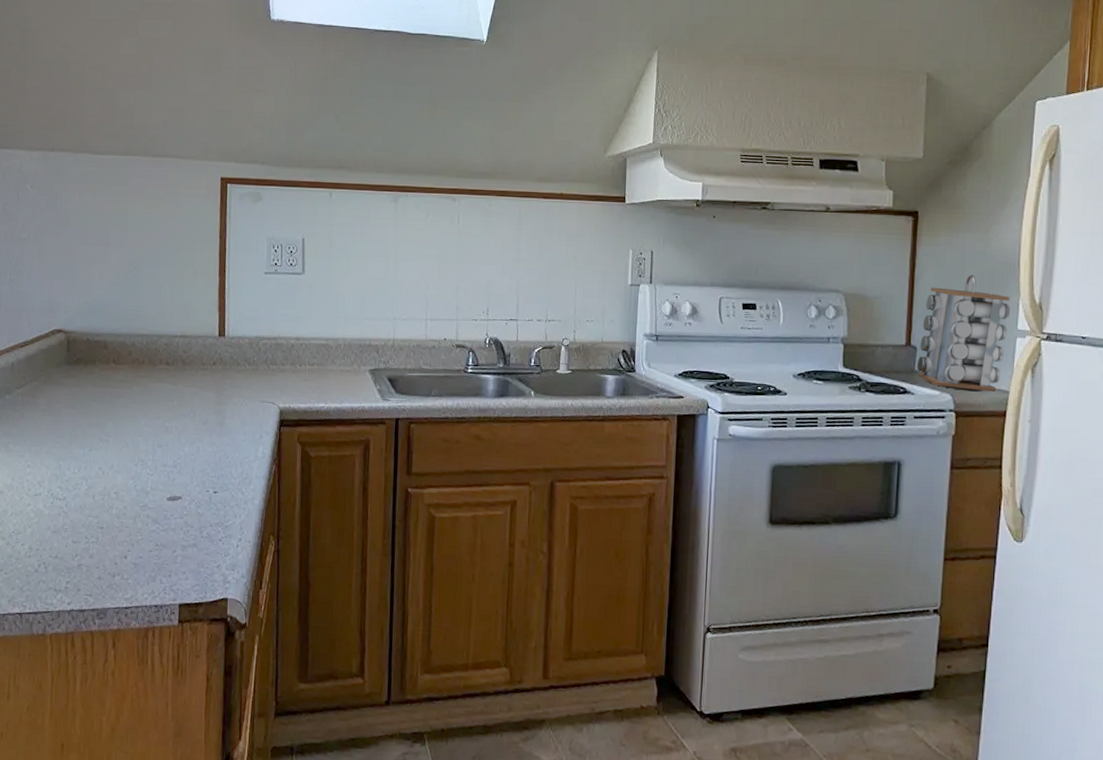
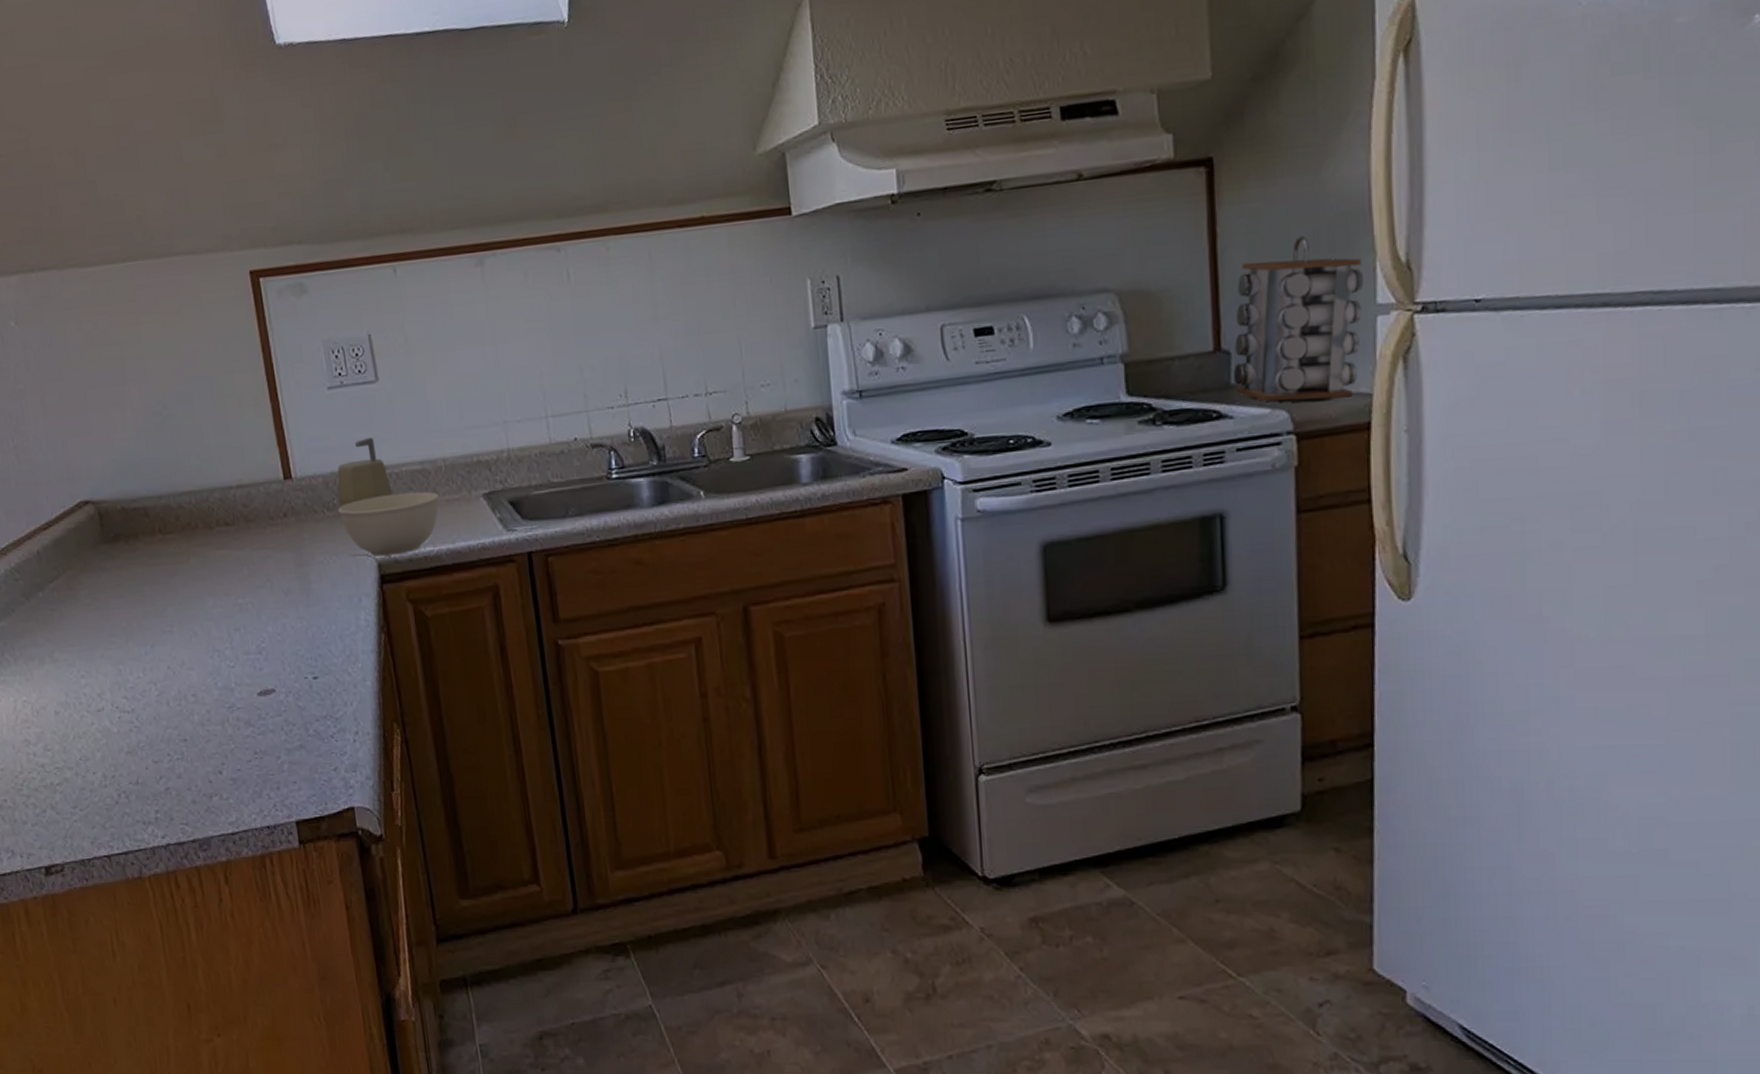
soup bowl: none [256,359,336,406] -> present [337,491,440,556]
soap dispenser: none [258,315,301,364] -> present [337,438,393,507]

